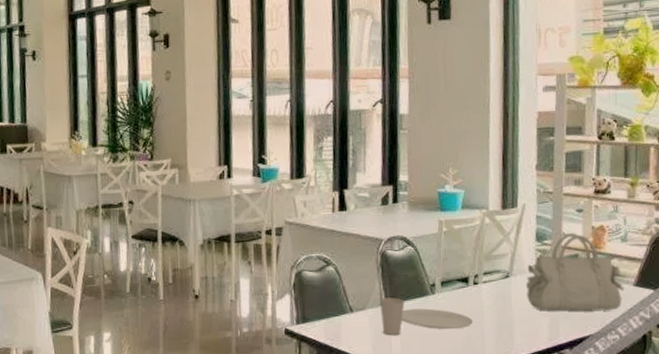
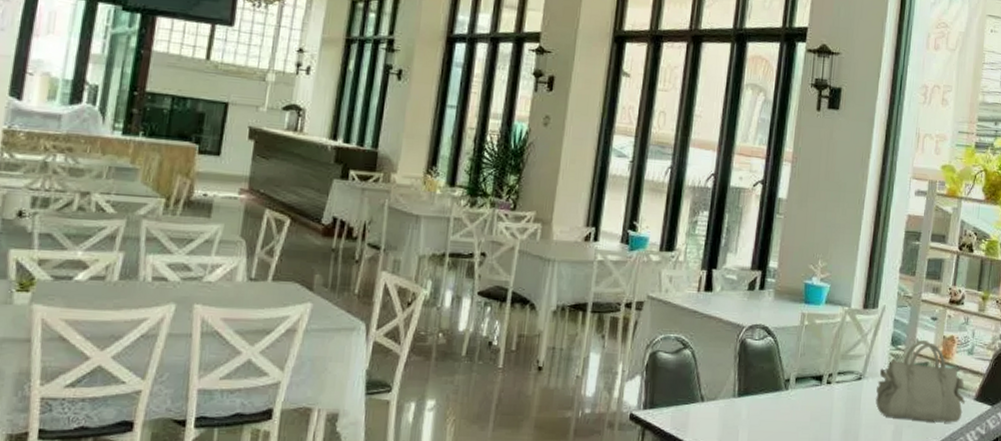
cup: present [379,297,405,336] -> none [731,389,758,431]
plate: present [402,308,473,329] -> none [752,403,821,428]

